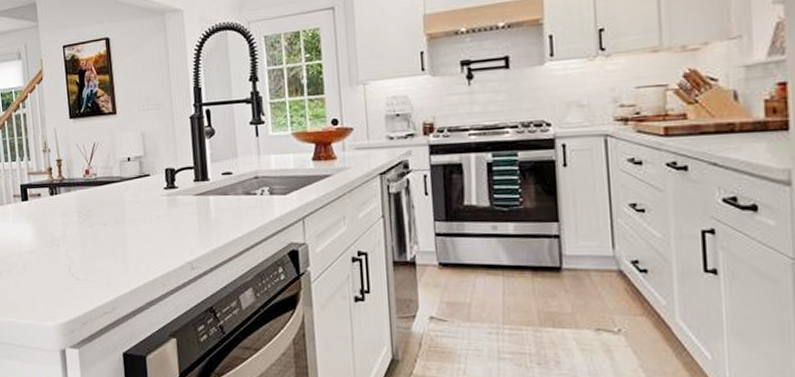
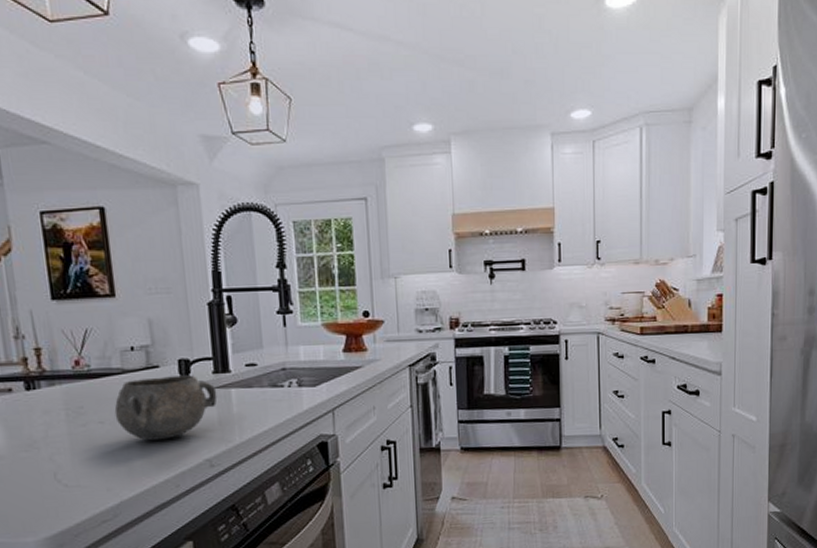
decorative bowl: none [114,183,198,242] -> present [114,375,217,441]

